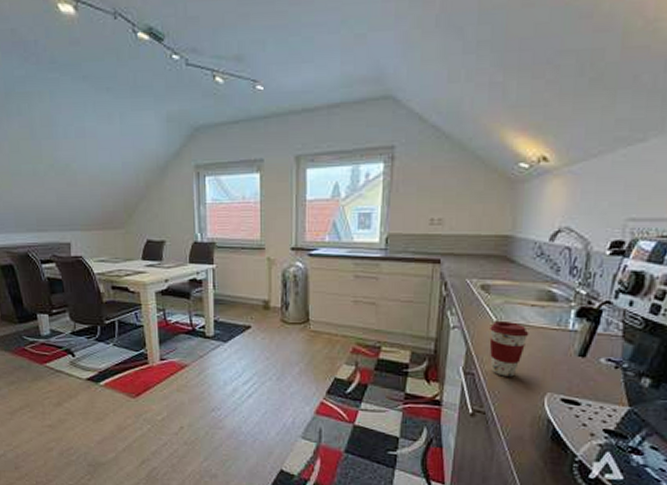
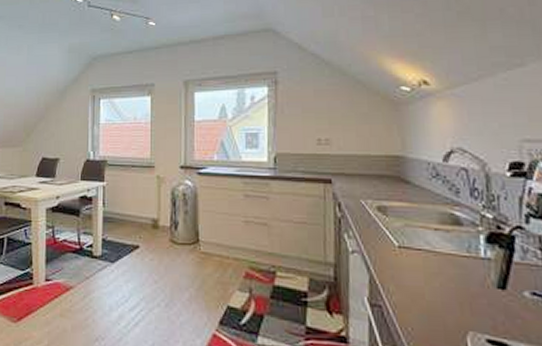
coffee cup: present [489,322,529,377] -> none [392,246,437,311]

